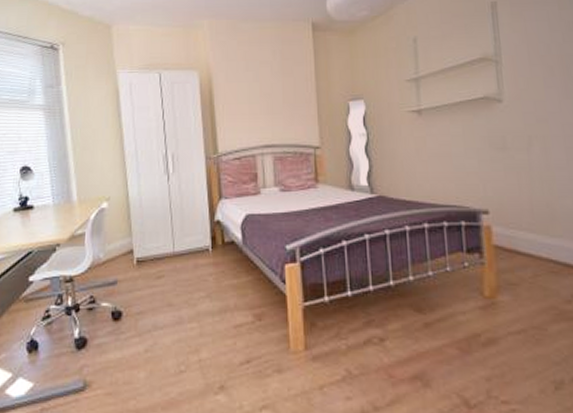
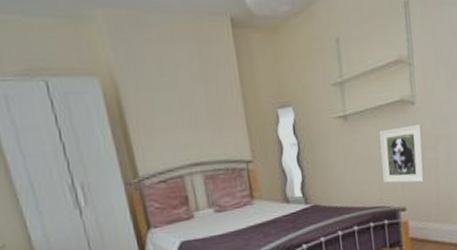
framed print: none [457,122,515,185] -> present [379,124,425,183]

